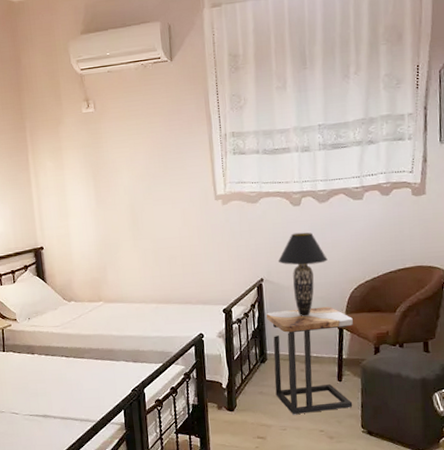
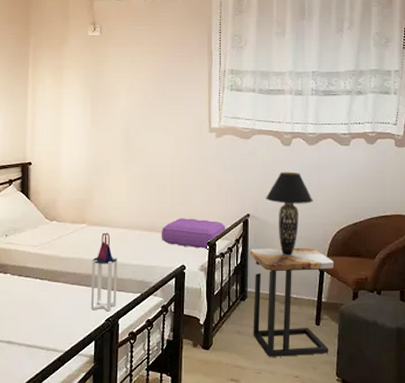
tote bag: none [112,308,141,383] -> present [91,232,118,312]
pillow: none [176,287,240,316] -> present [161,218,226,249]

